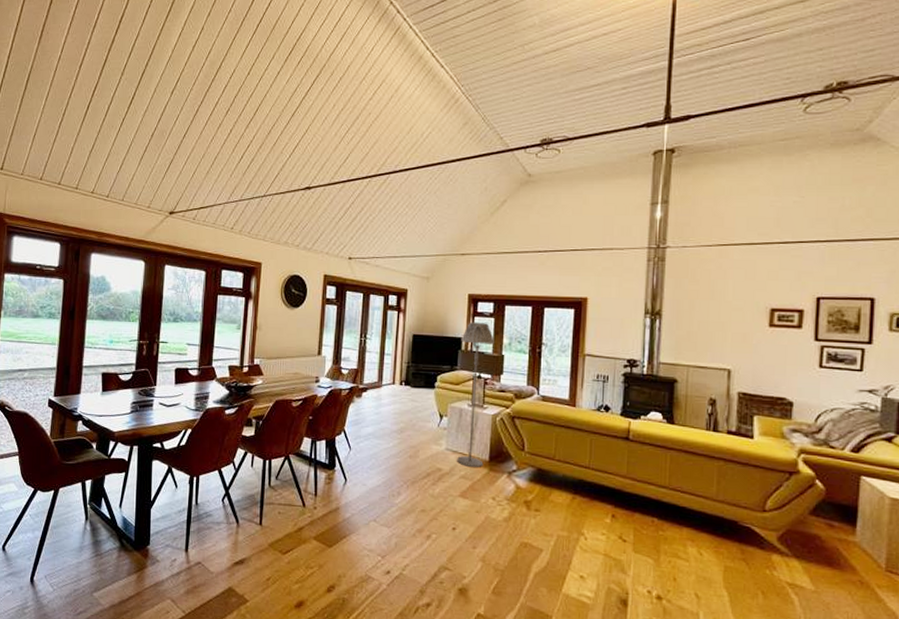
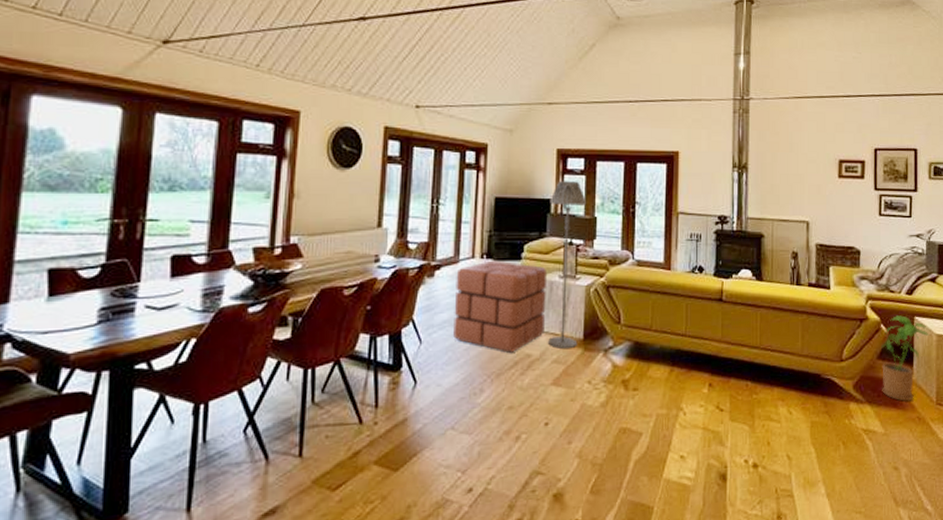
pouf: none [376,387,458,465] -> present [453,260,548,353]
house plant: none [814,473,880,563] -> present [881,315,929,401]

